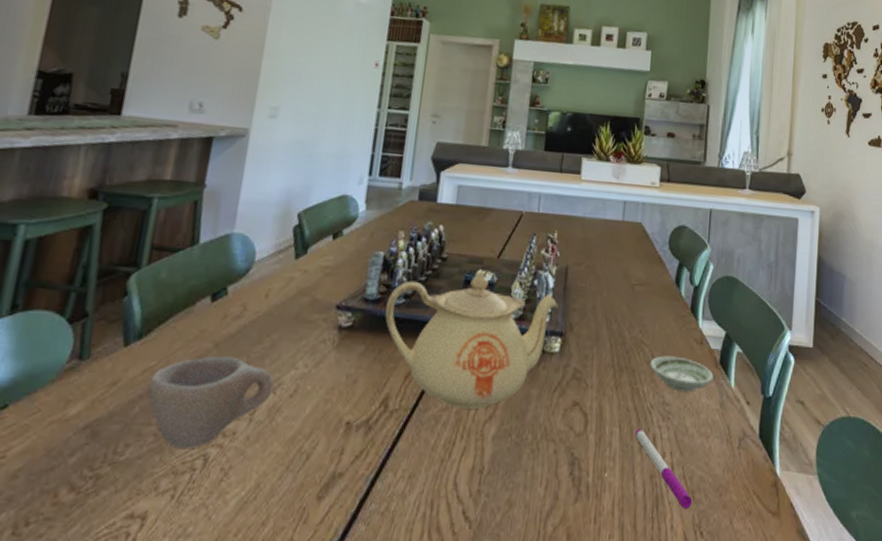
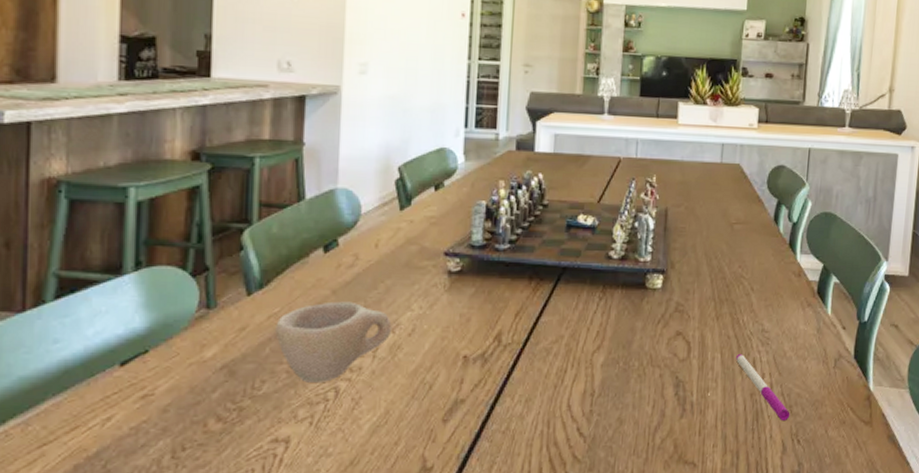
teapot: present [385,272,558,409] -> none [492,217,659,341]
saucer: present [650,355,714,391] -> none [749,288,811,319]

